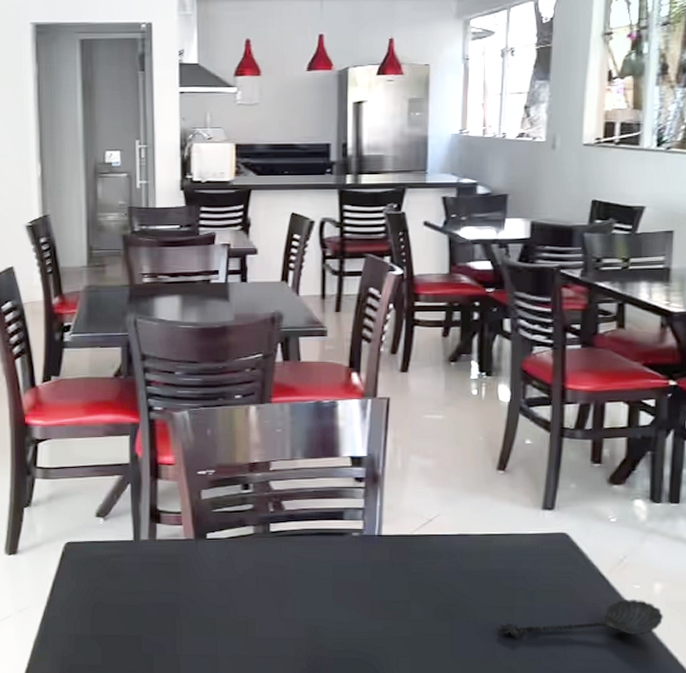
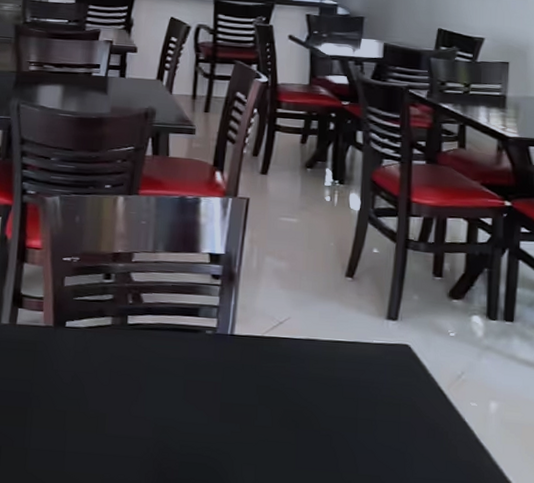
spoon: present [496,599,664,637] -> none [339,416,499,456]

